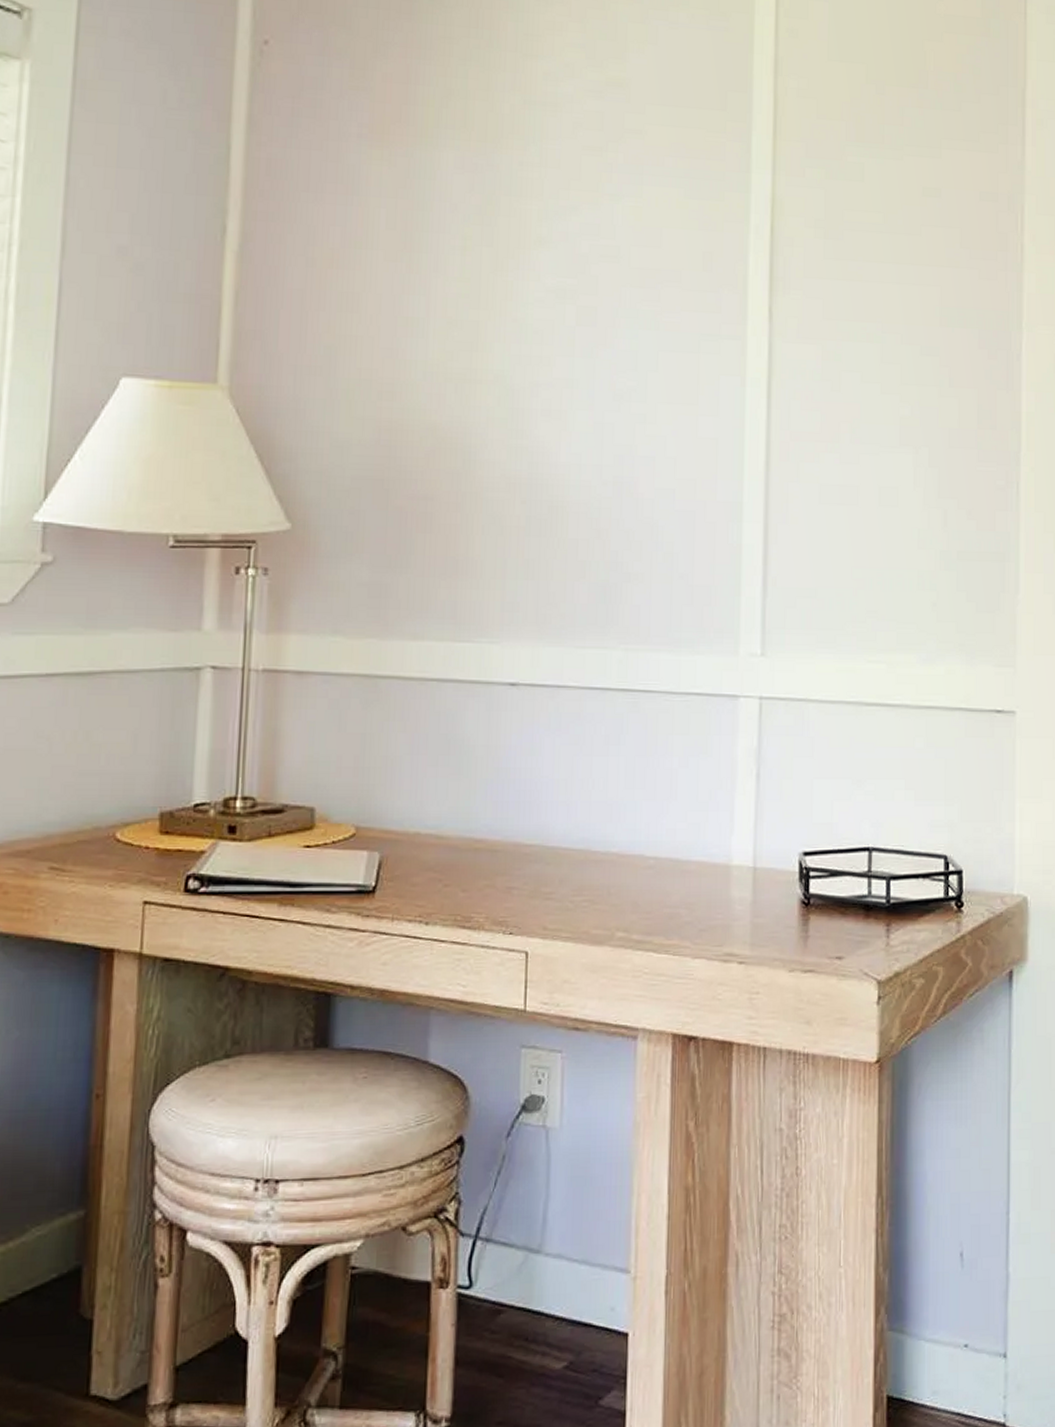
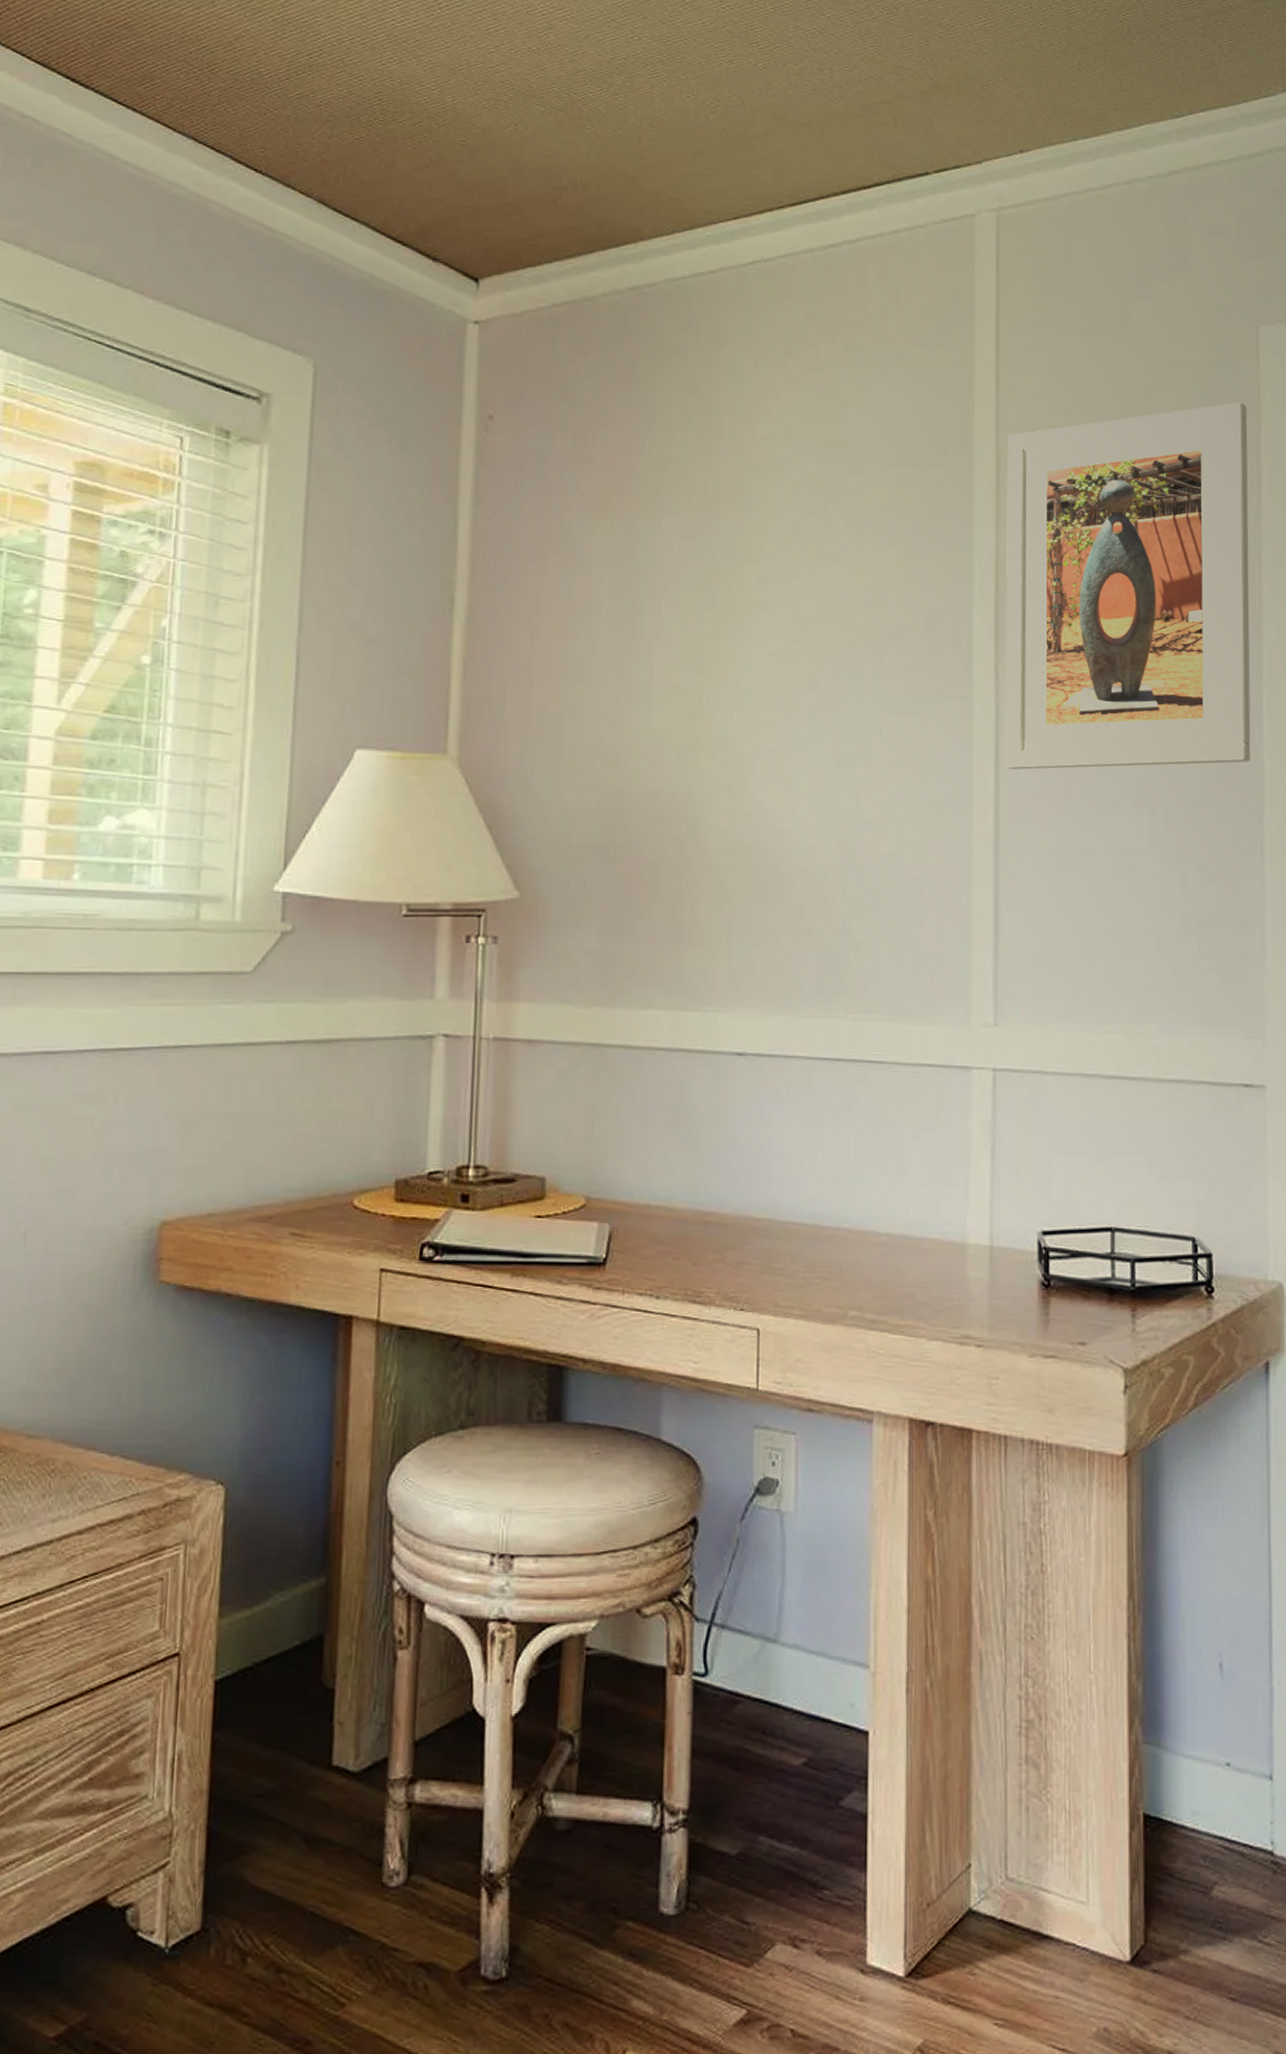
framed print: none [777,57,1014,408] -> present [1005,402,1251,770]

